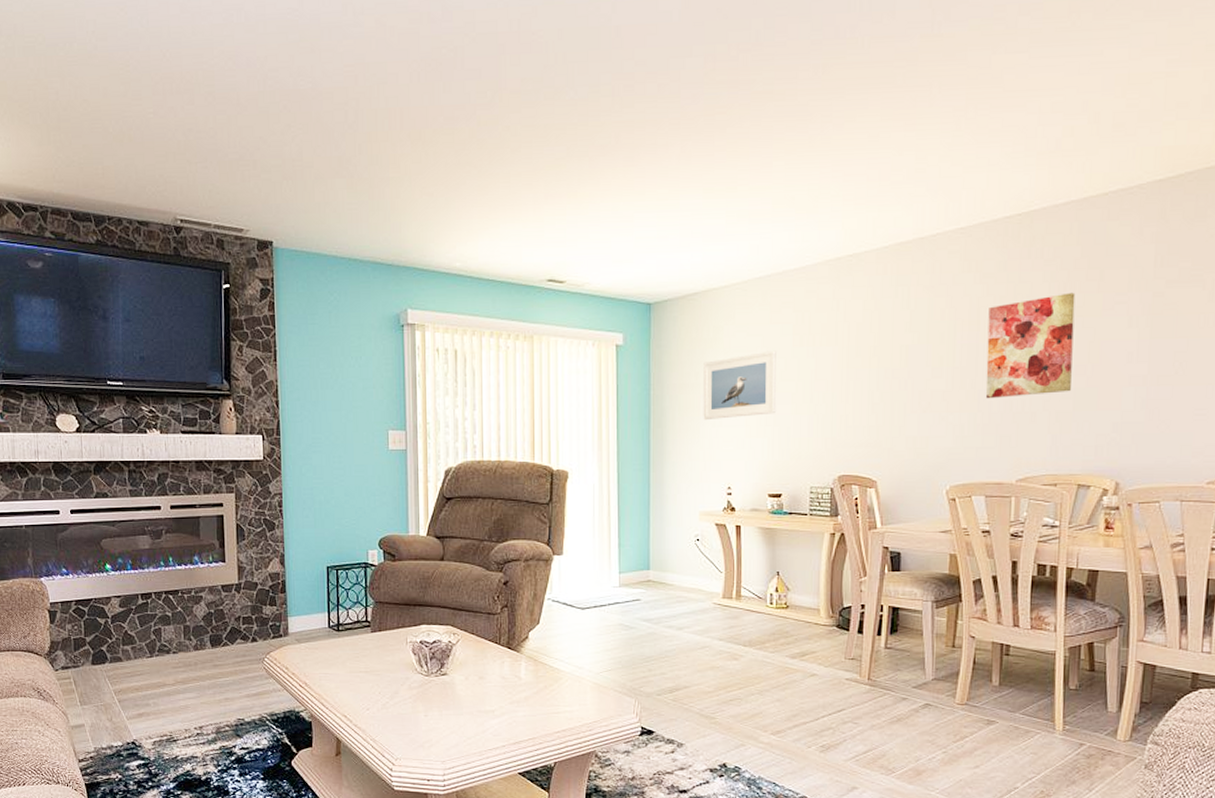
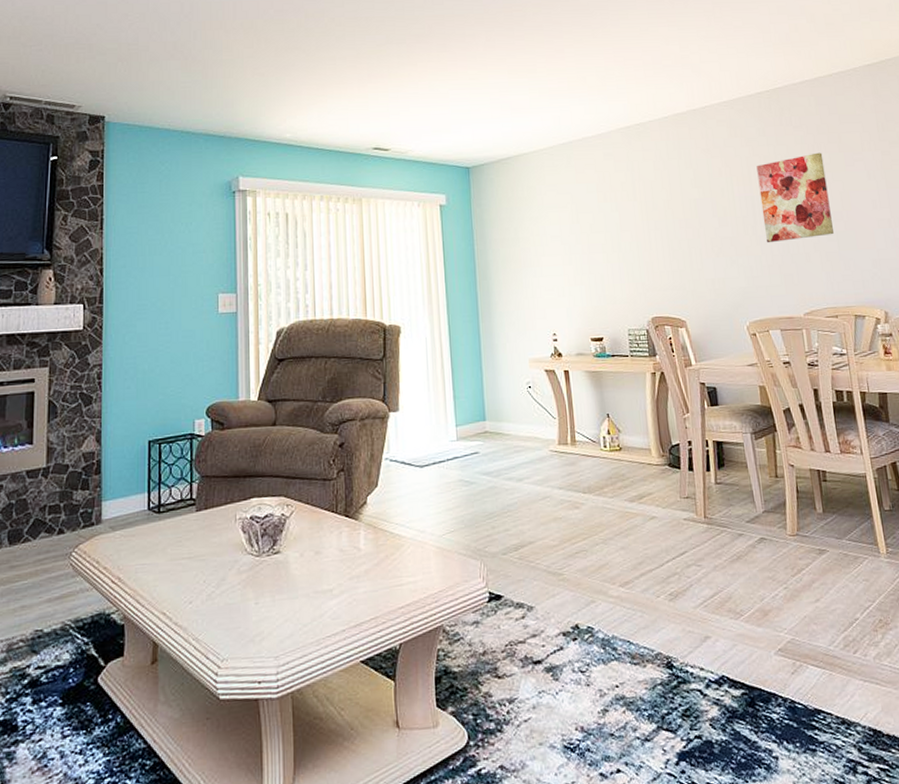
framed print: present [703,350,777,421] -> none [521,206,590,272]

